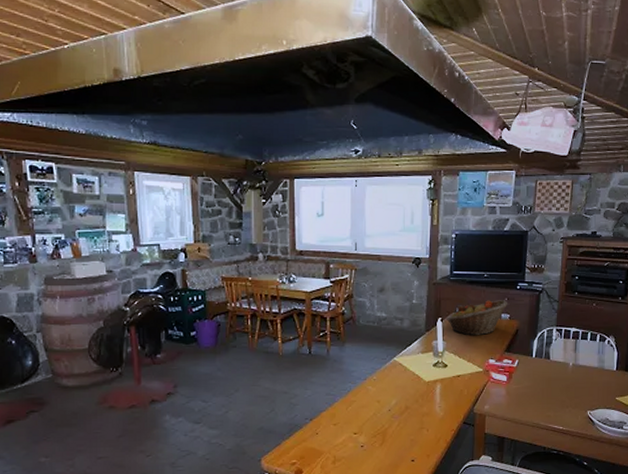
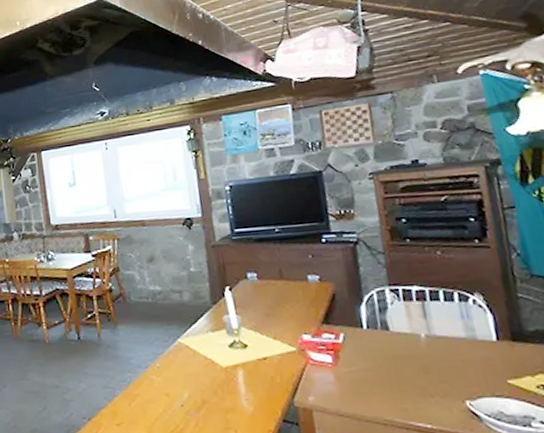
fruit basket: present [446,300,507,336] -> none [235,258,313,306]

